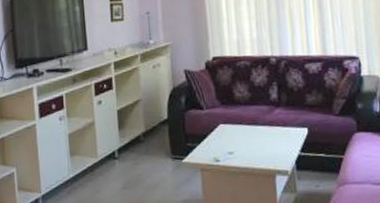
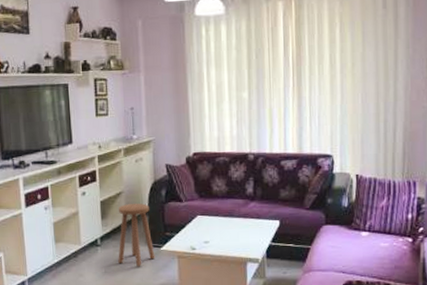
stool: none [137,112,177,182] -> present [118,203,155,267]

